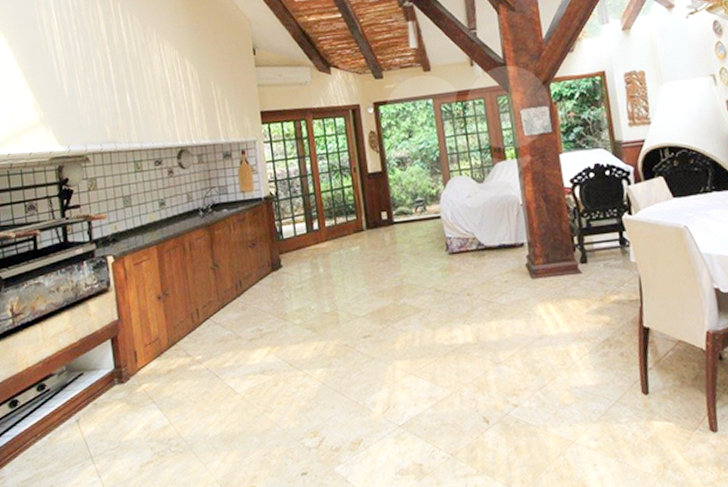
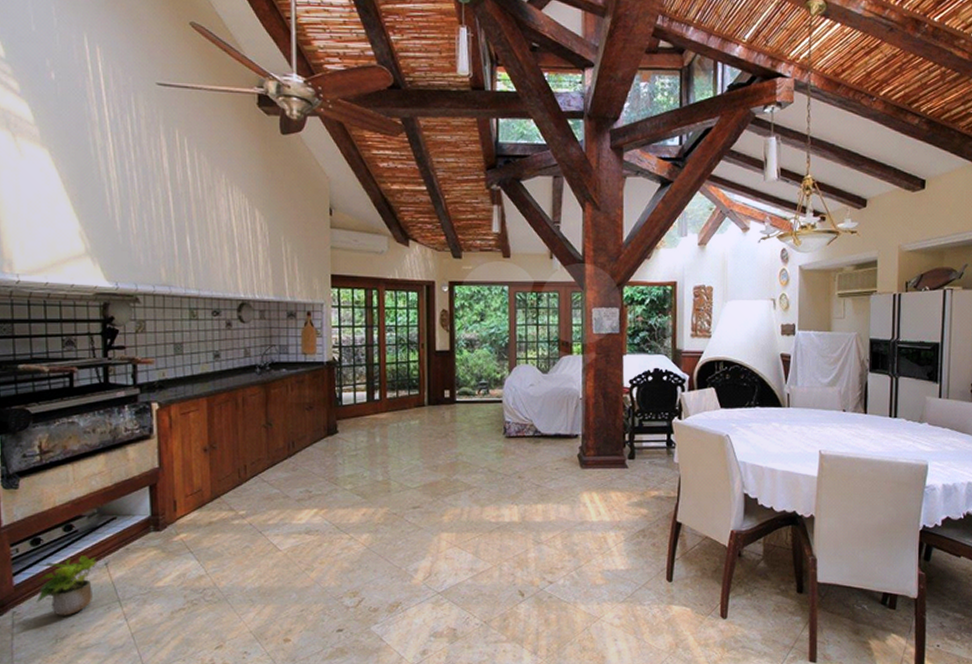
potted plant: none [17,414,69,477] -> present [36,555,97,616]

